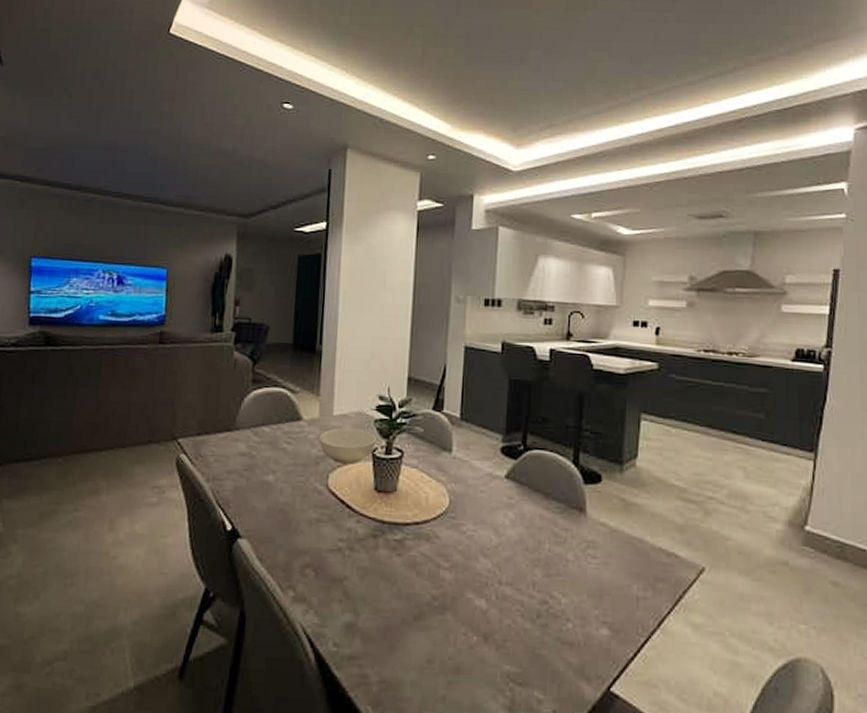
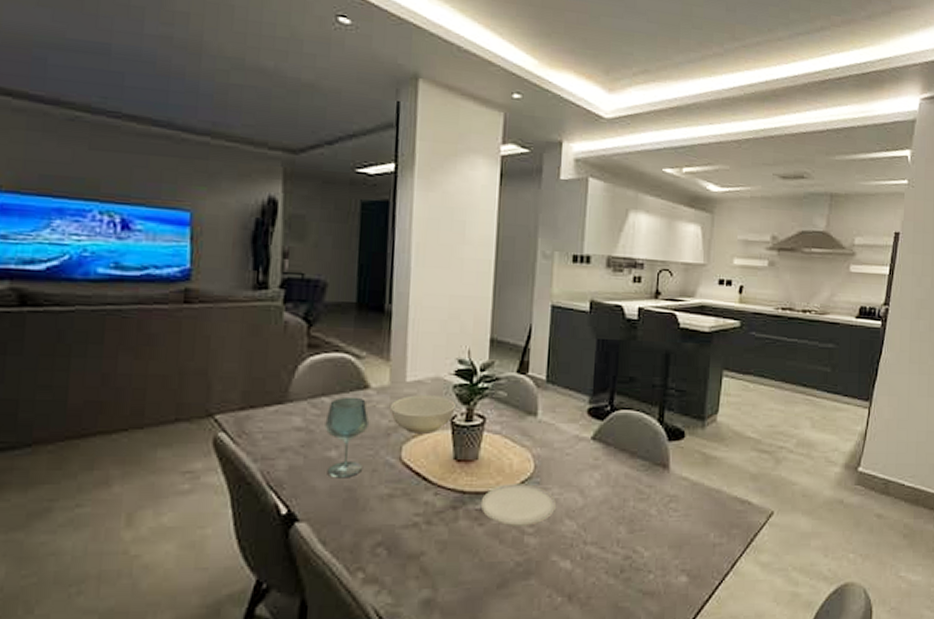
wine glass: none [264,427,302,501] -> present [325,396,370,478]
plate: none [398,517,470,561] -> present [480,484,556,526]

